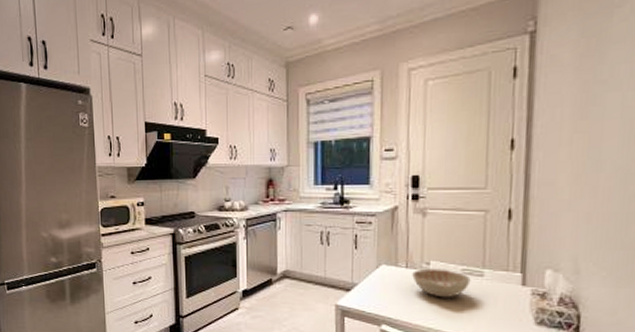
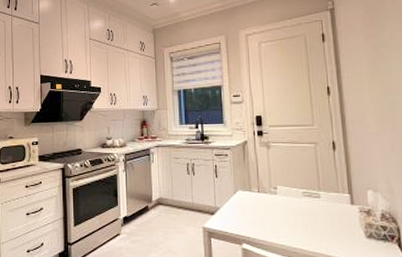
decorative bowl: present [412,268,471,298] -> none [264,192,311,218]

